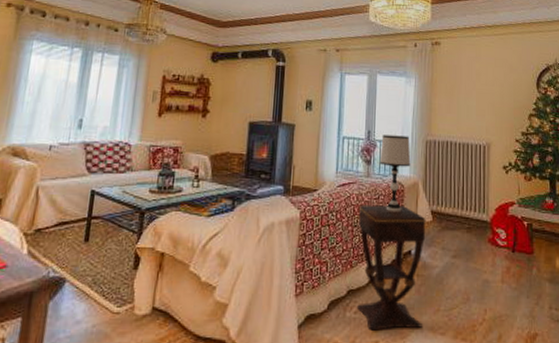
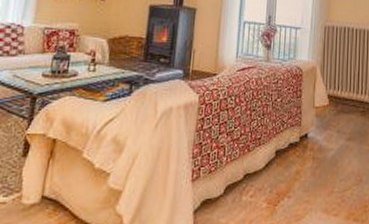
side table: present [356,205,426,331] -> none [252,89,323,214]
table lamp: present [379,135,411,213] -> none [279,20,310,97]

